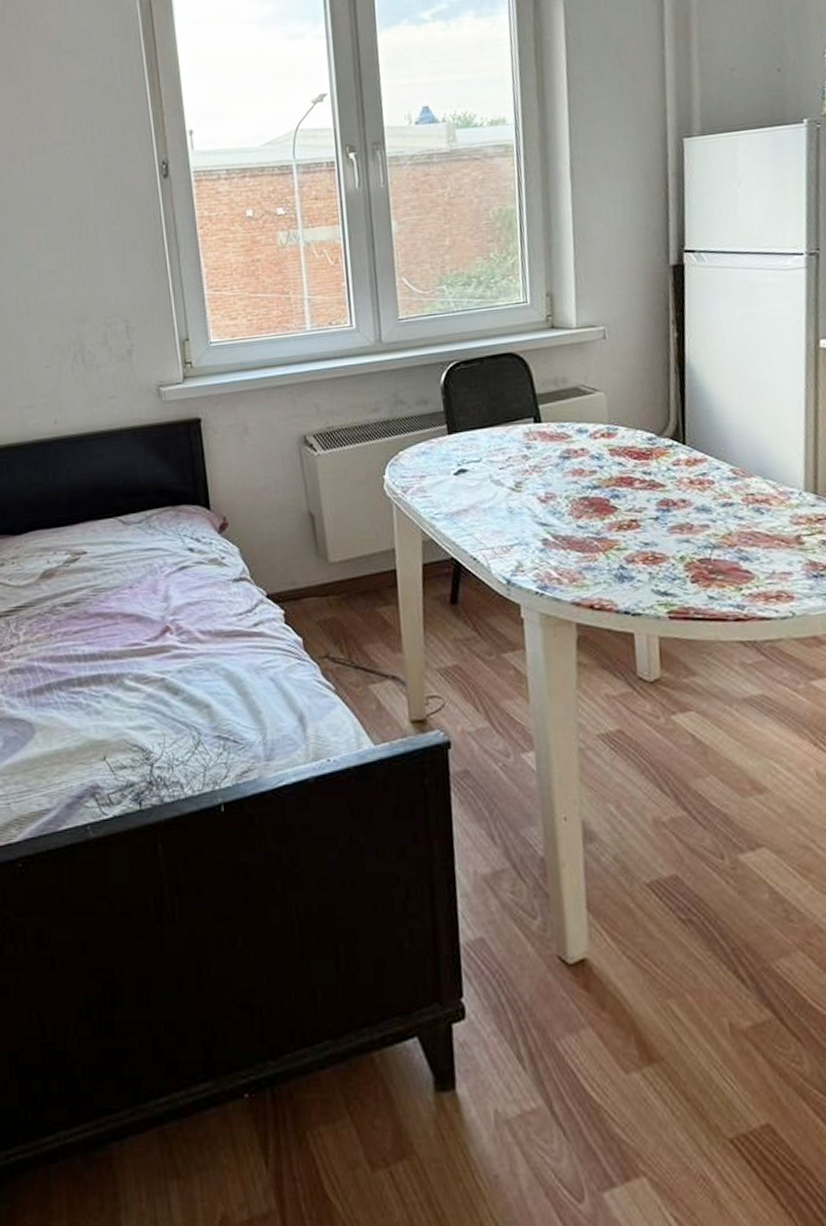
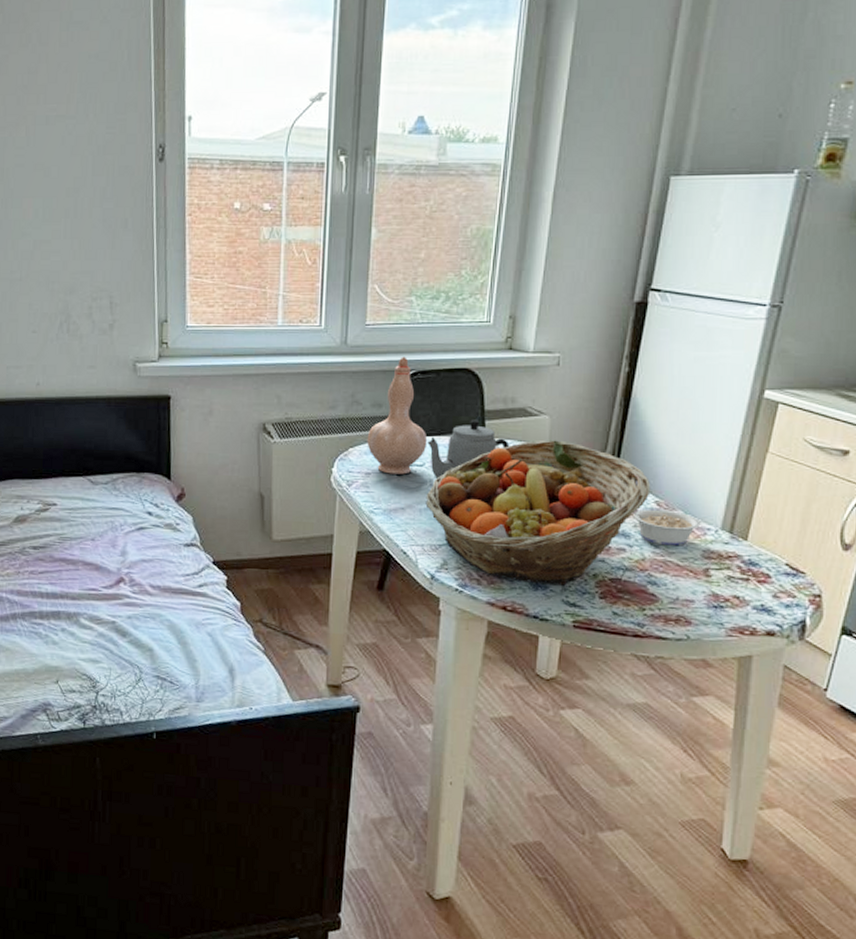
vase: none [416,348,482,475] -> present [367,357,428,475]
teapot: none [481,405,569,473] -> present [427,419,510,479]
fruit basket: none [488,416,724,575] -> present [425,440,651,586]
legume: none [708,476,783,517] -> present [632,509,701,546]

